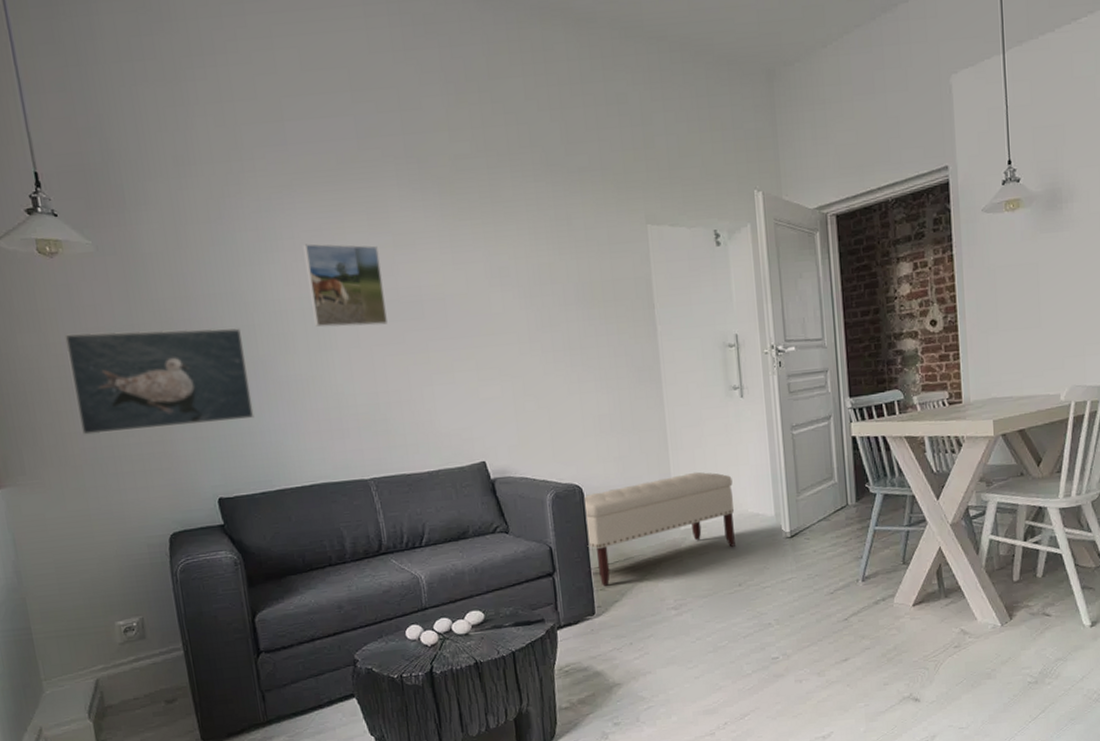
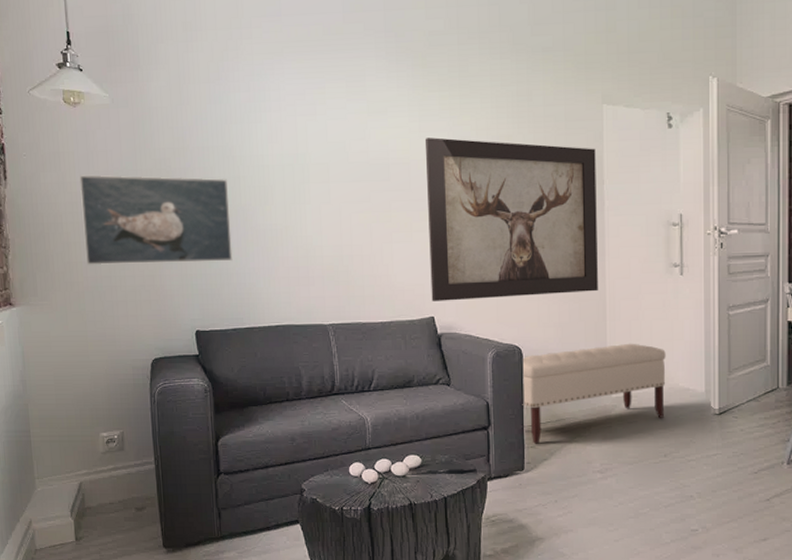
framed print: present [303,243,388,327] -> none [287,106,356,184]
wall art: none [459,269,657,445] -> present [424,137,598,301]

